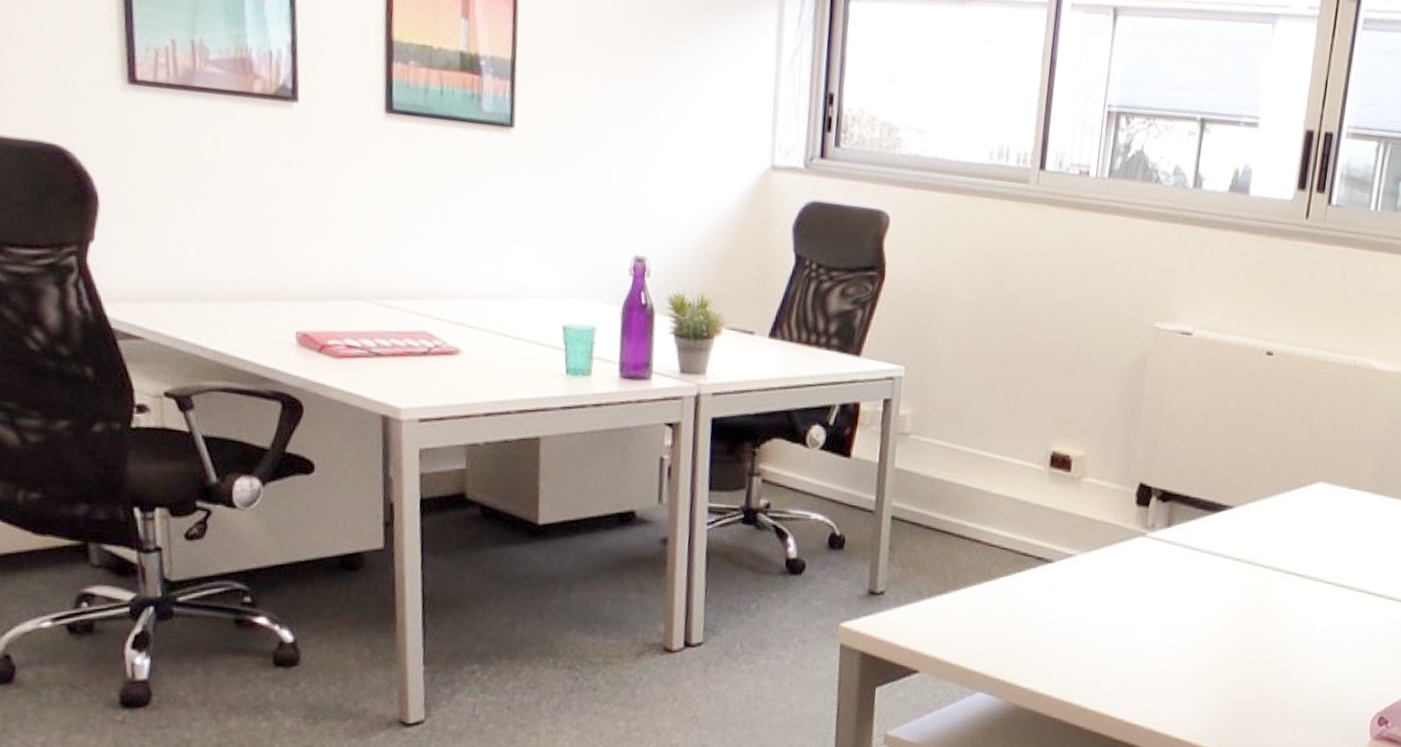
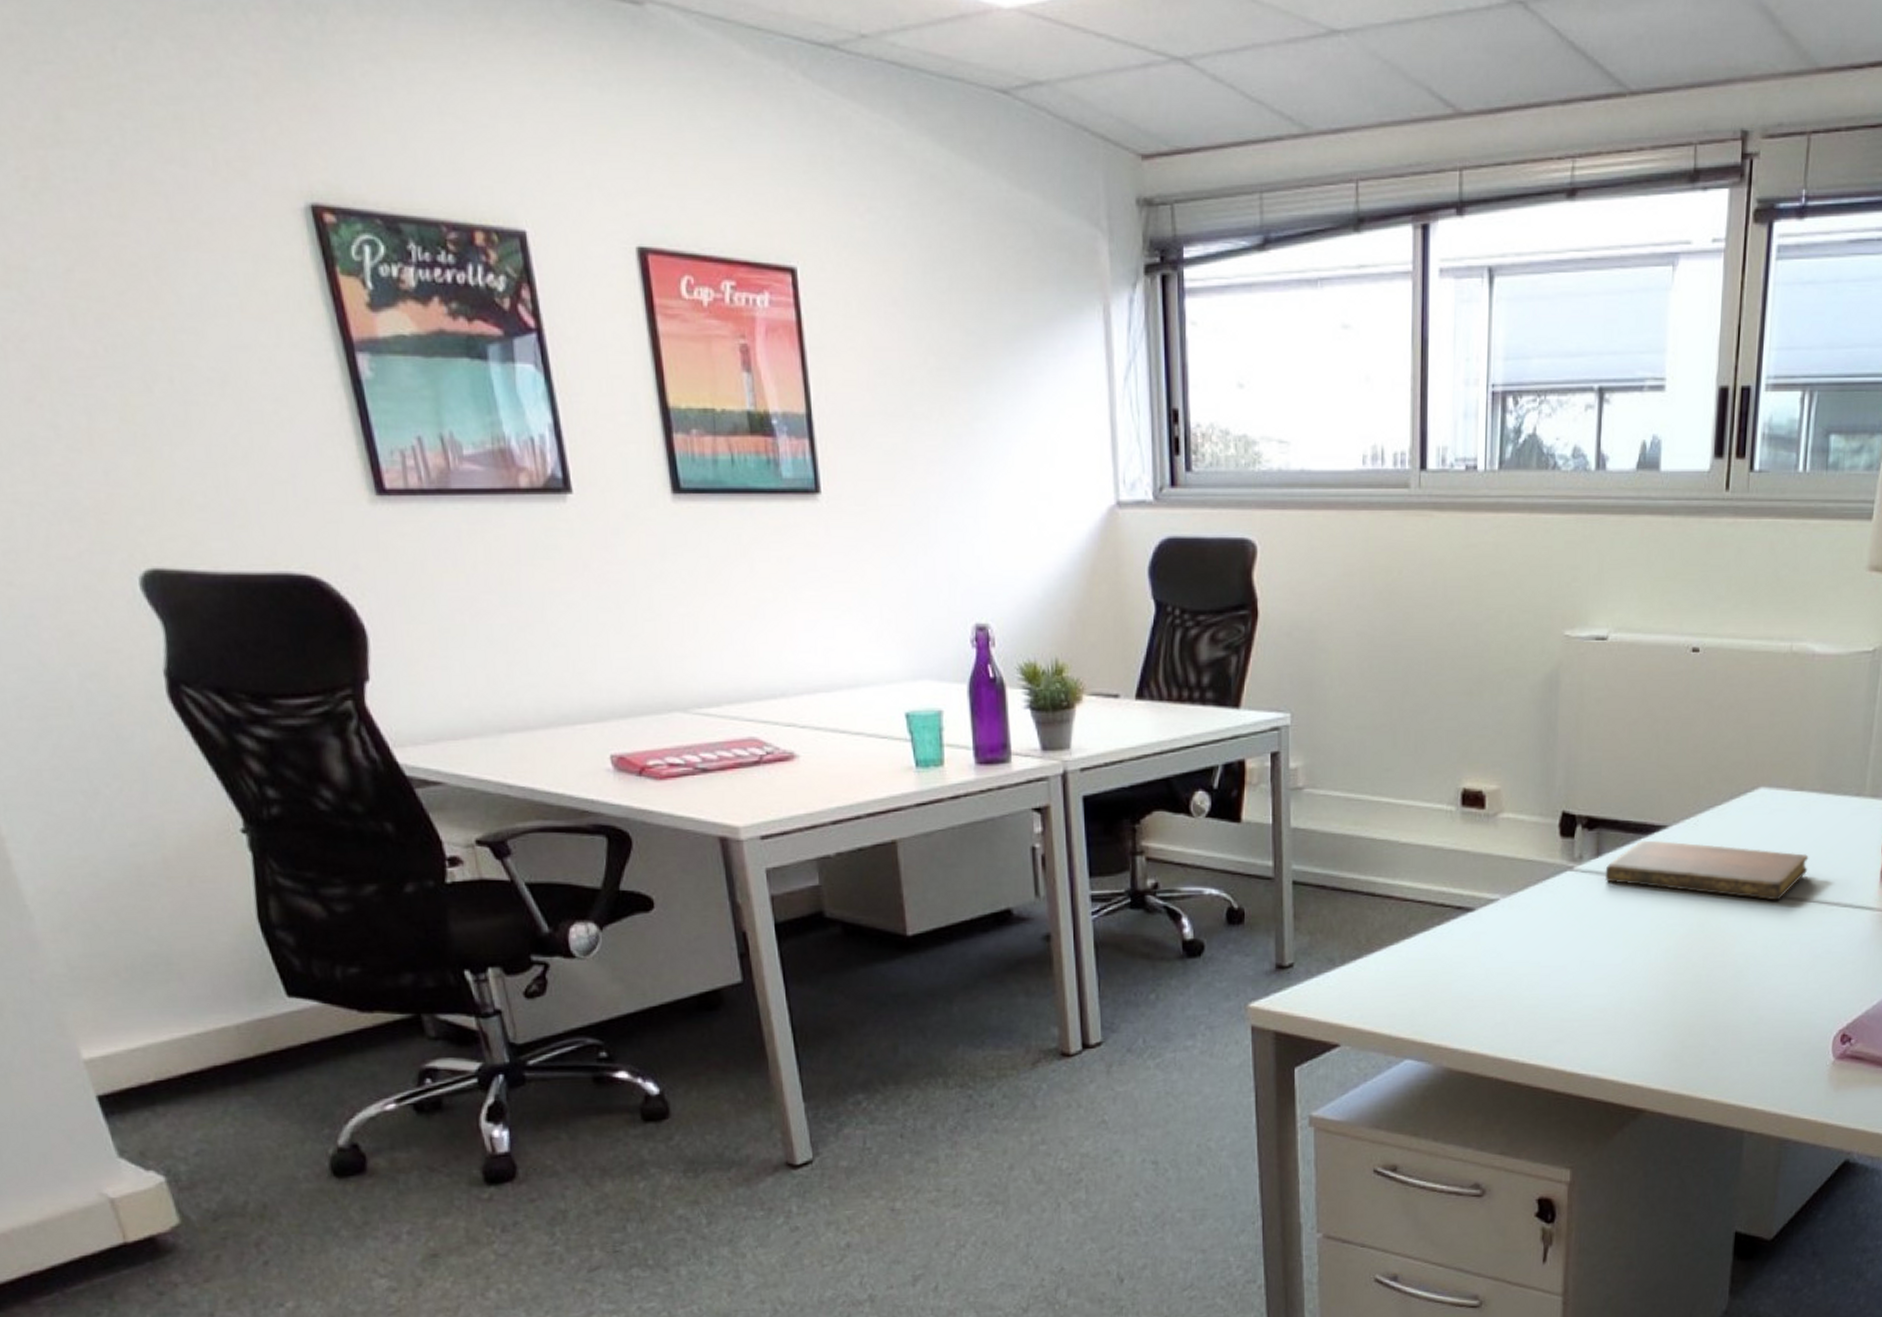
notebook: none [1173,517,1359,587] -> present [1604,840,1809,901]

